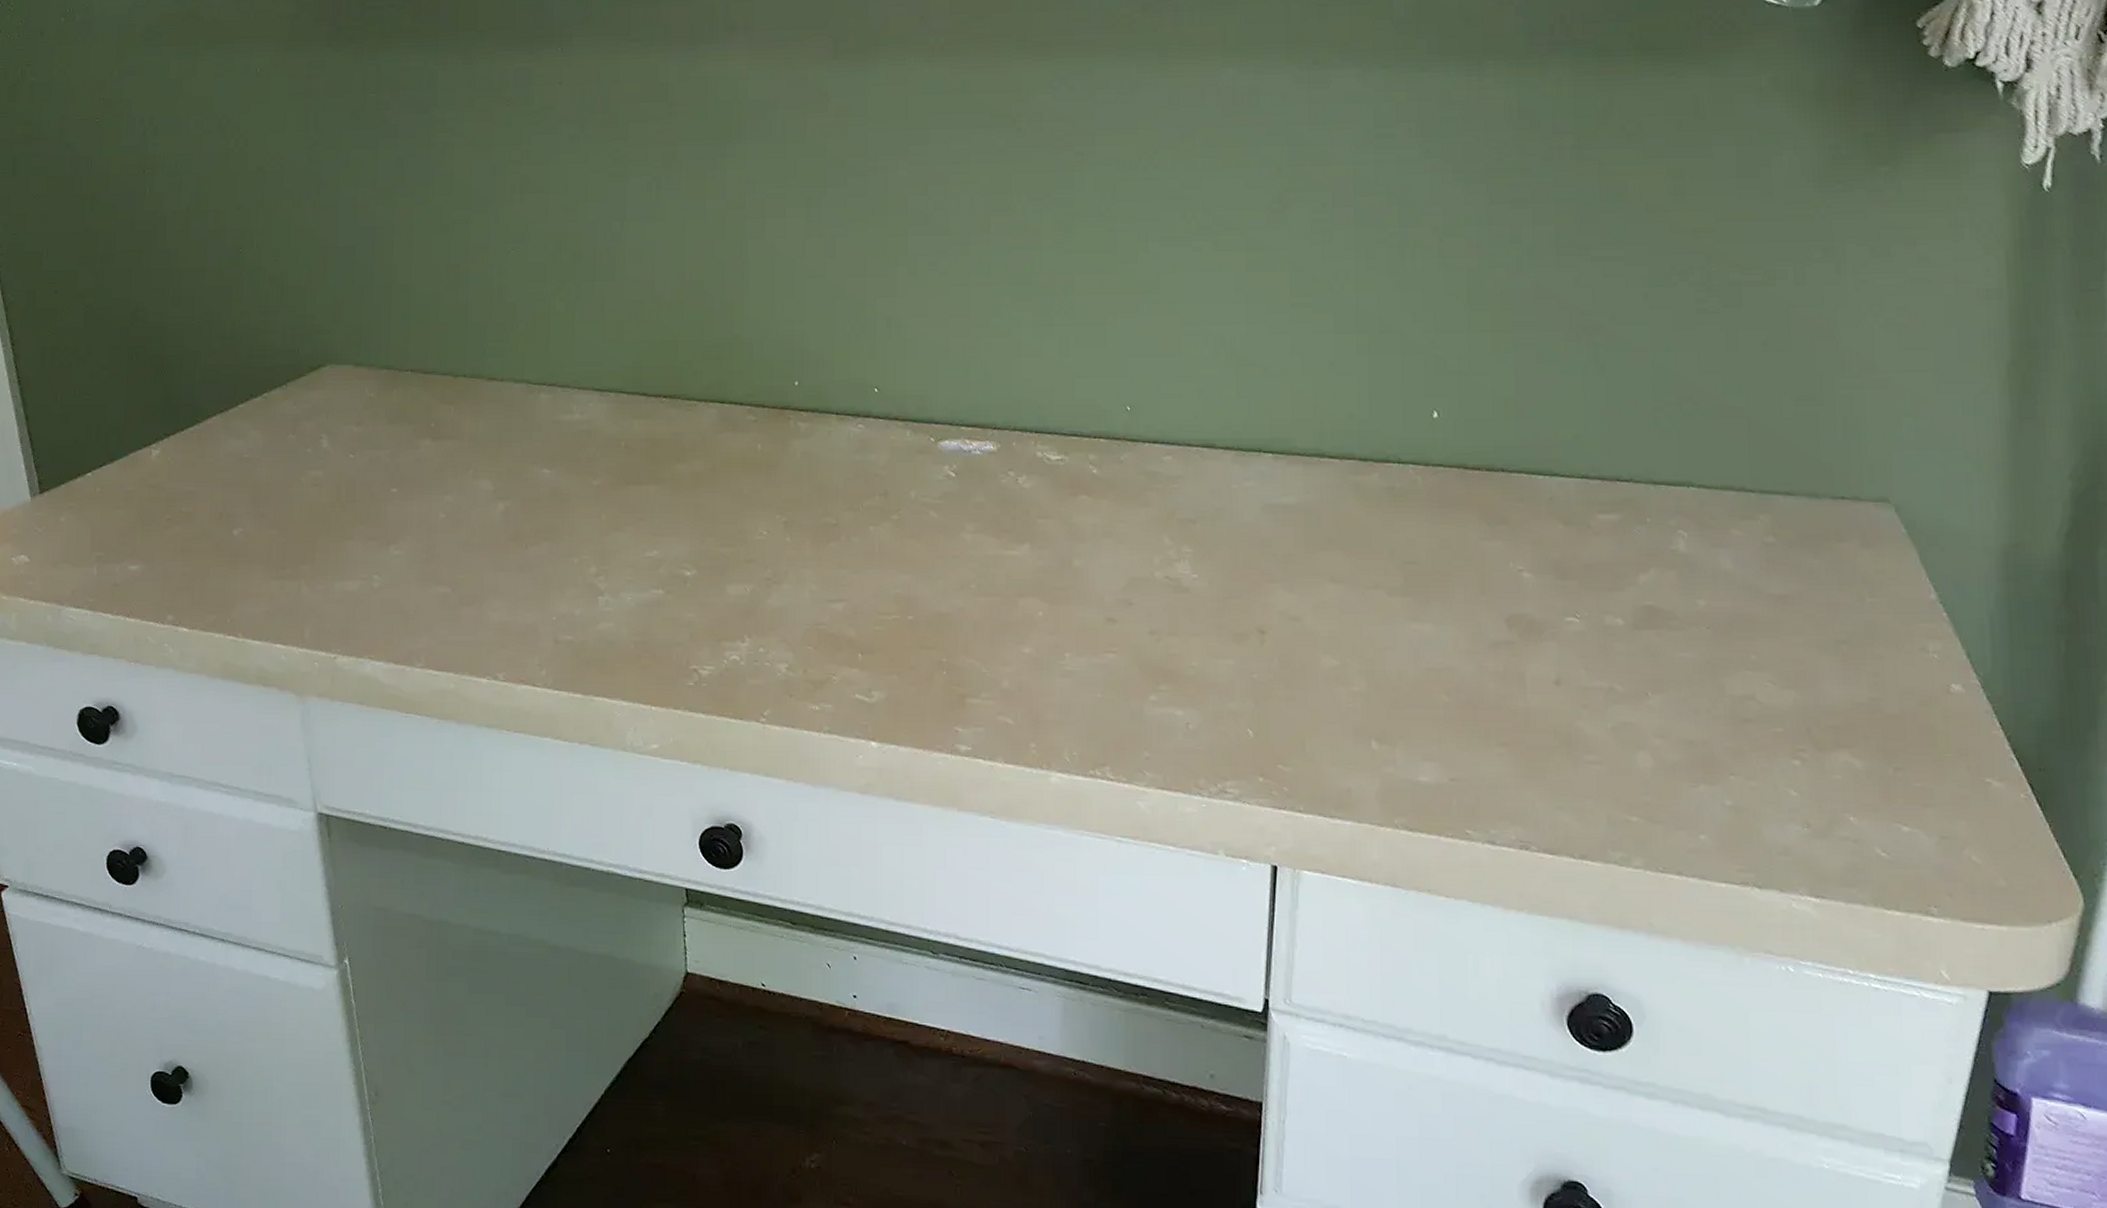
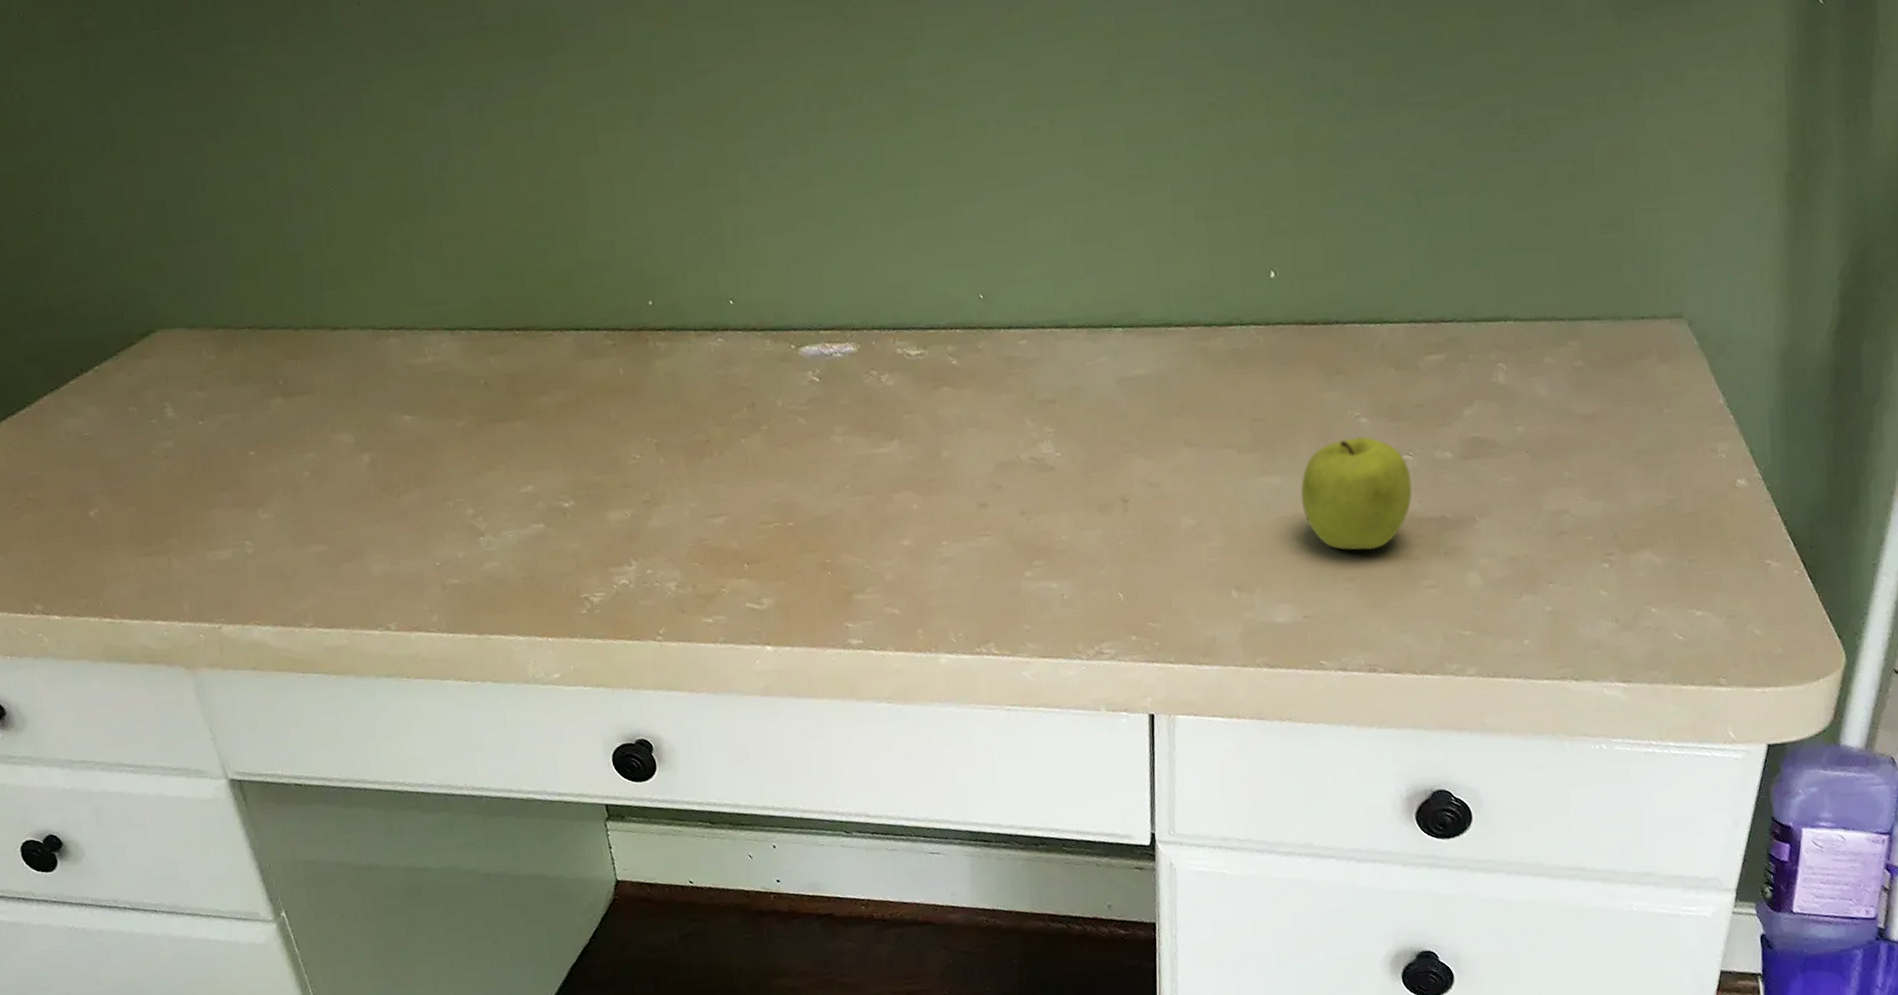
fruit: none [1453,591,1578,715] -> present [1300,436,1413,551]

